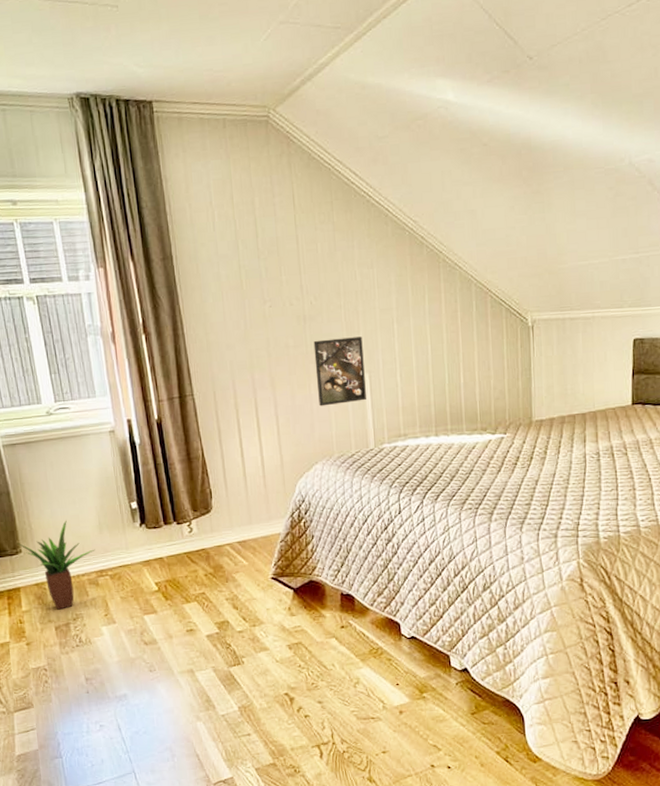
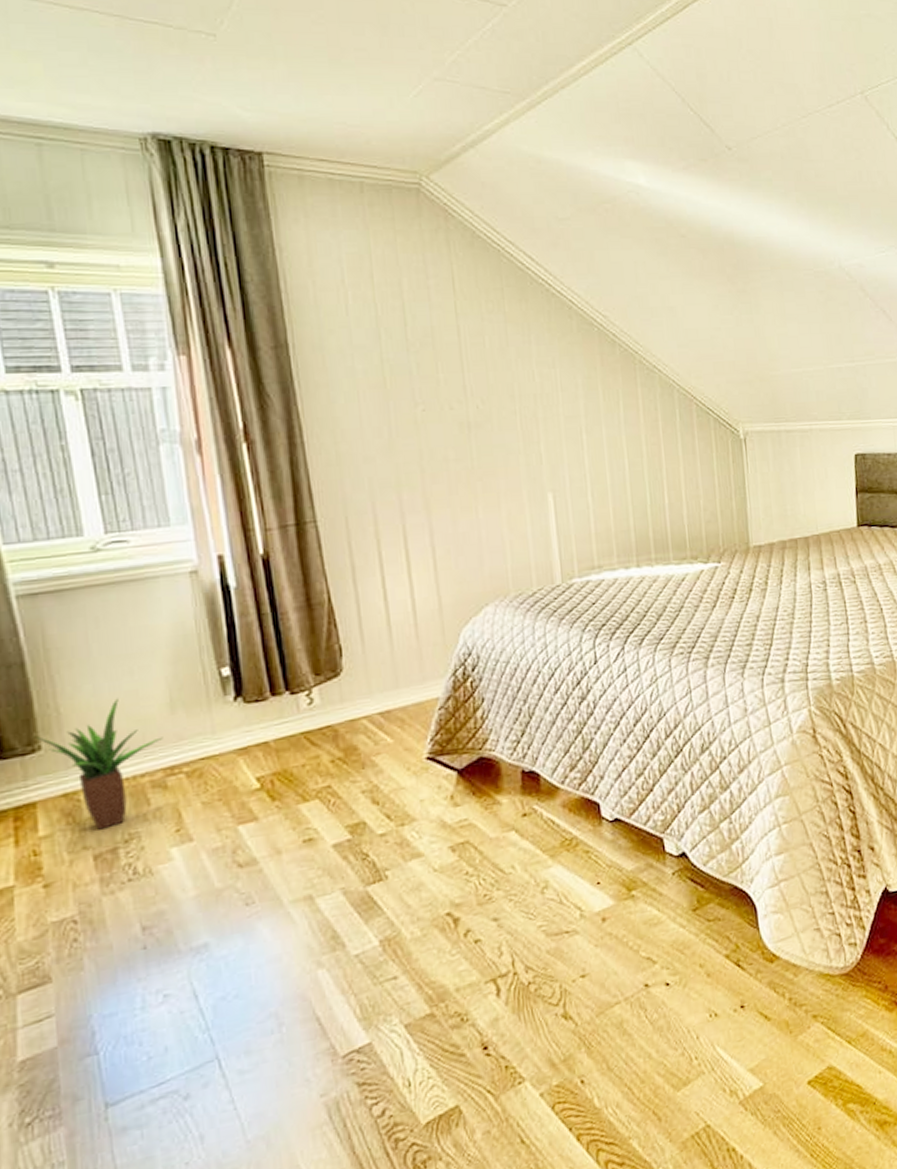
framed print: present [313,336,366,407] -> none [481,448,550,534]

